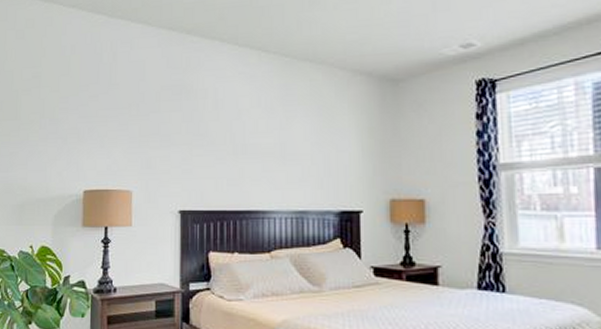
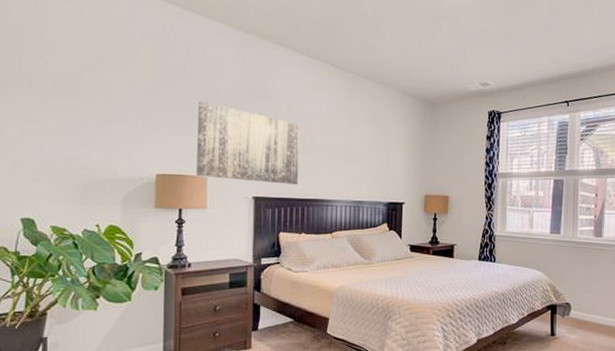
wall art: none [122,109,230,194] -> present [196,101,301,184]

